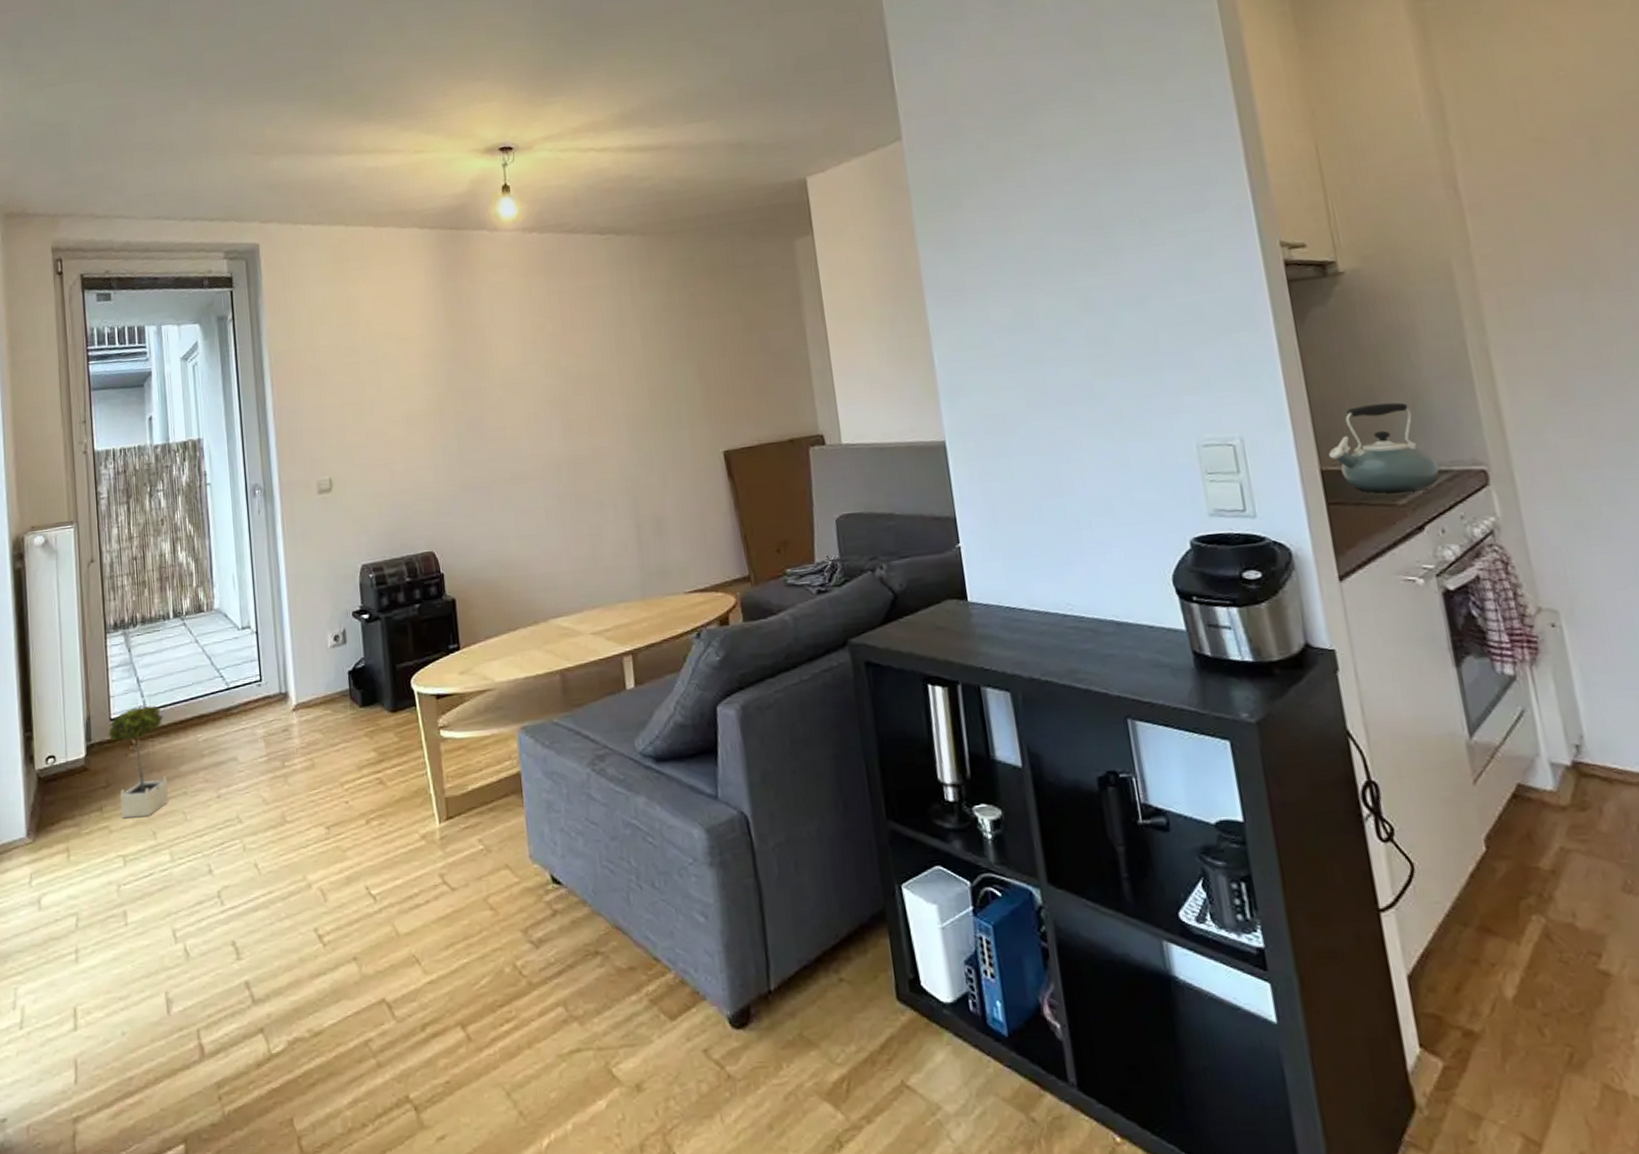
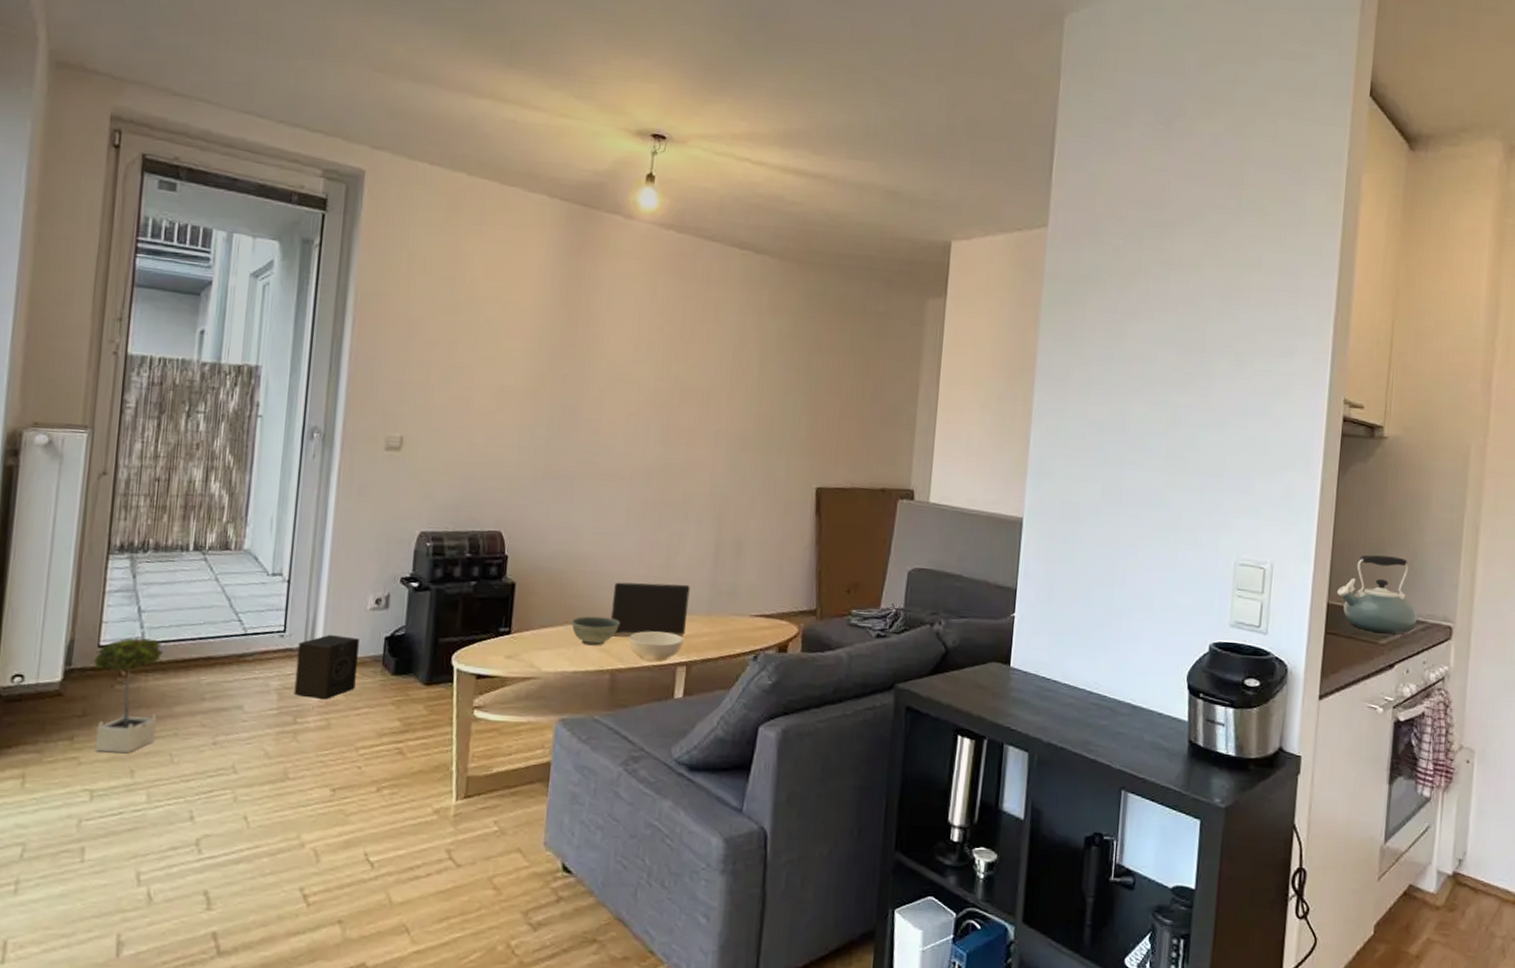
studio monitor: none [274,676,330,741] -> present [294,635,359,699]
bowl: none [514,618,559,649] -> present [571,616,619,646]
laptop computer: none [547,572,624,636] -> present [610,582,690,638]
bowl: none [571,623,625,656] -> present [628,631,684,662]

